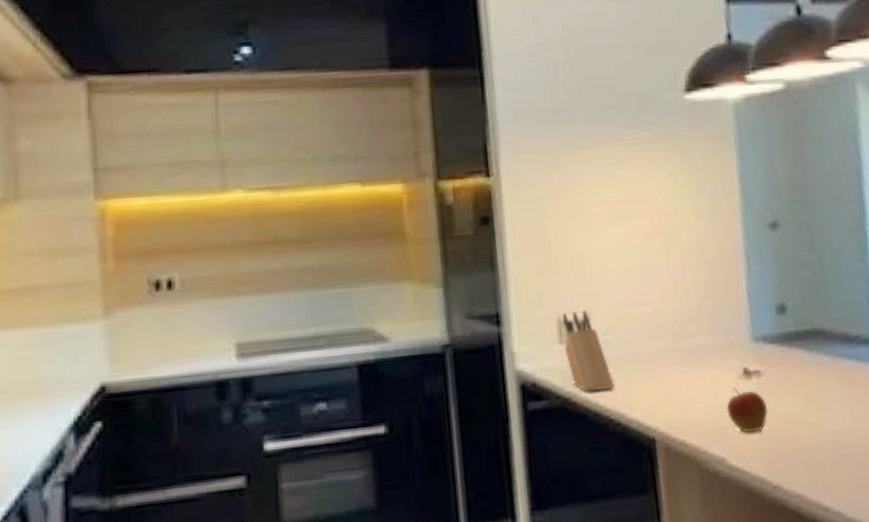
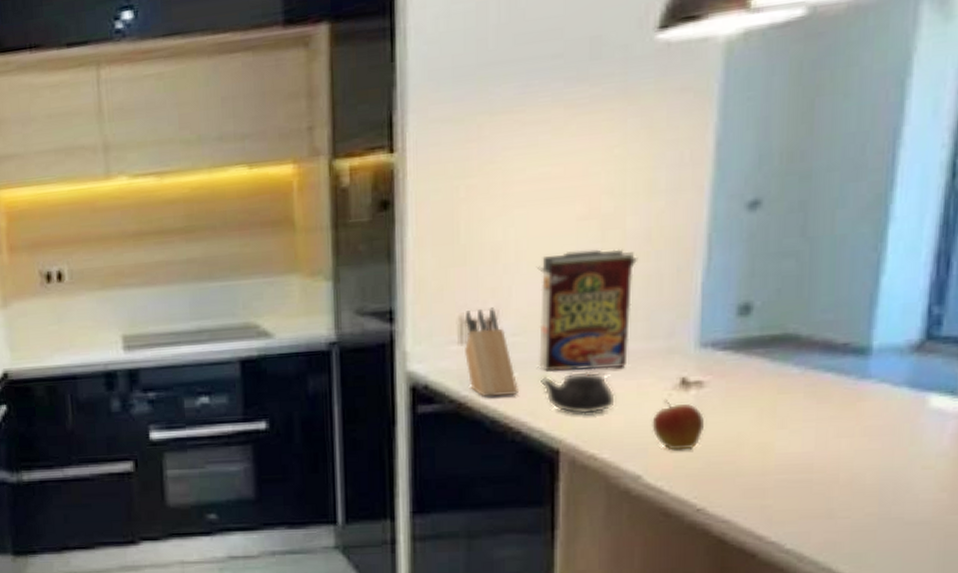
cereal box: none [617,259,699,367] -> present [536,248,638,372]
teapot: none [632,365,696,405] -> present [541,371,617,415]

